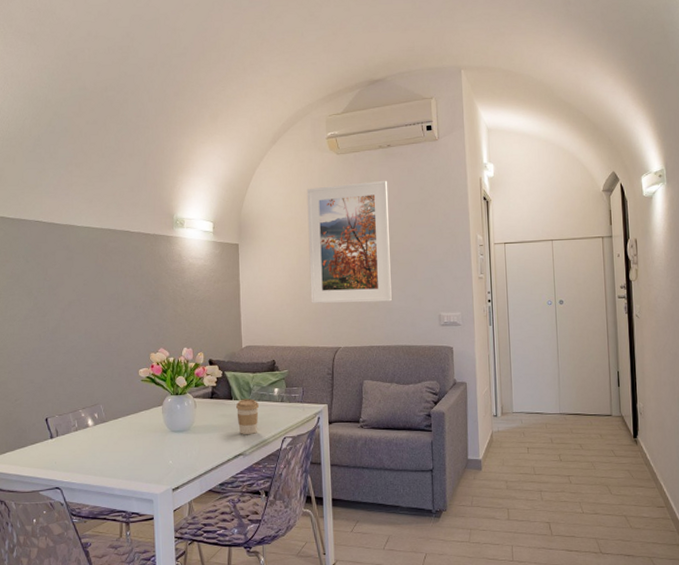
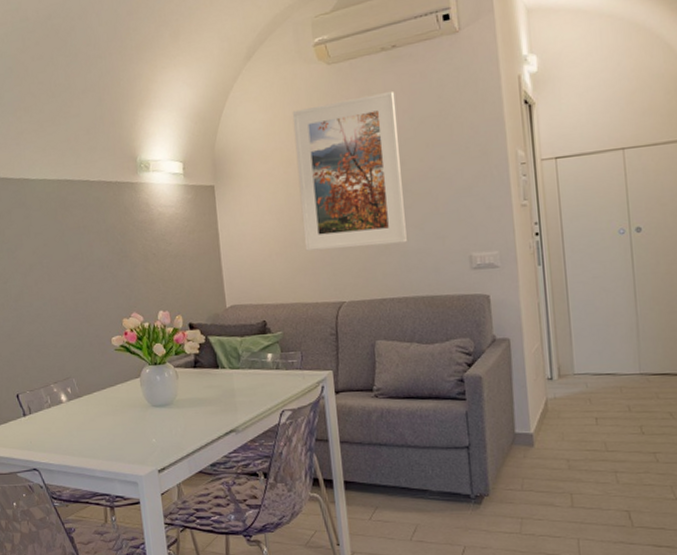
coffee cup: present [236,399,260,434] -> none [224,366,251,408]

